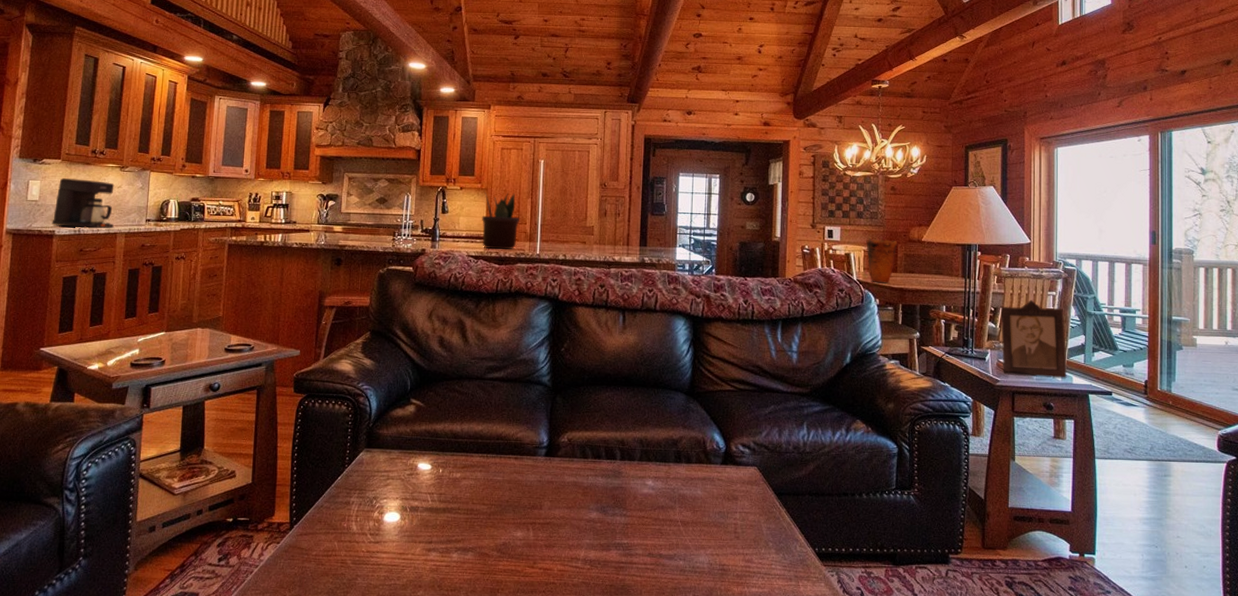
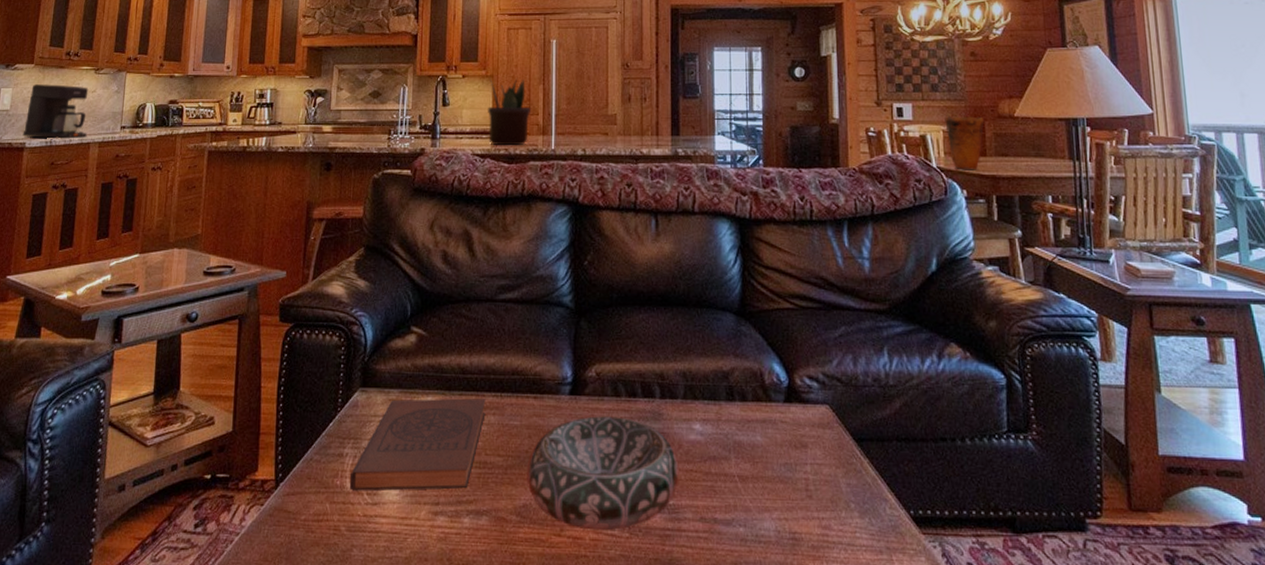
book: none [354,458,474,532] -> present [349,398,486,491]
decorative bowl: none [507,473,633,564] -> present [527,416,679,531]
photo frame: present [1000,300,1067,378] -> none [1122,185,1219,284]

